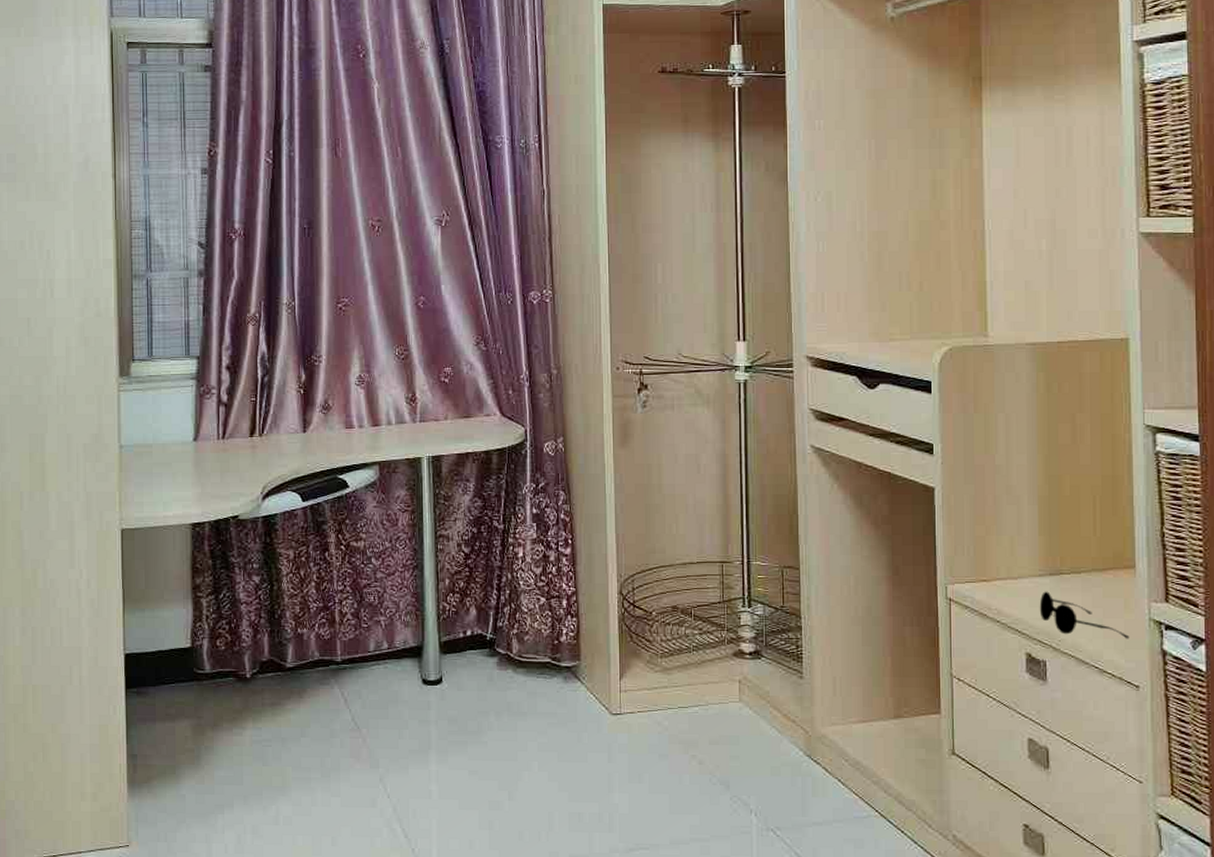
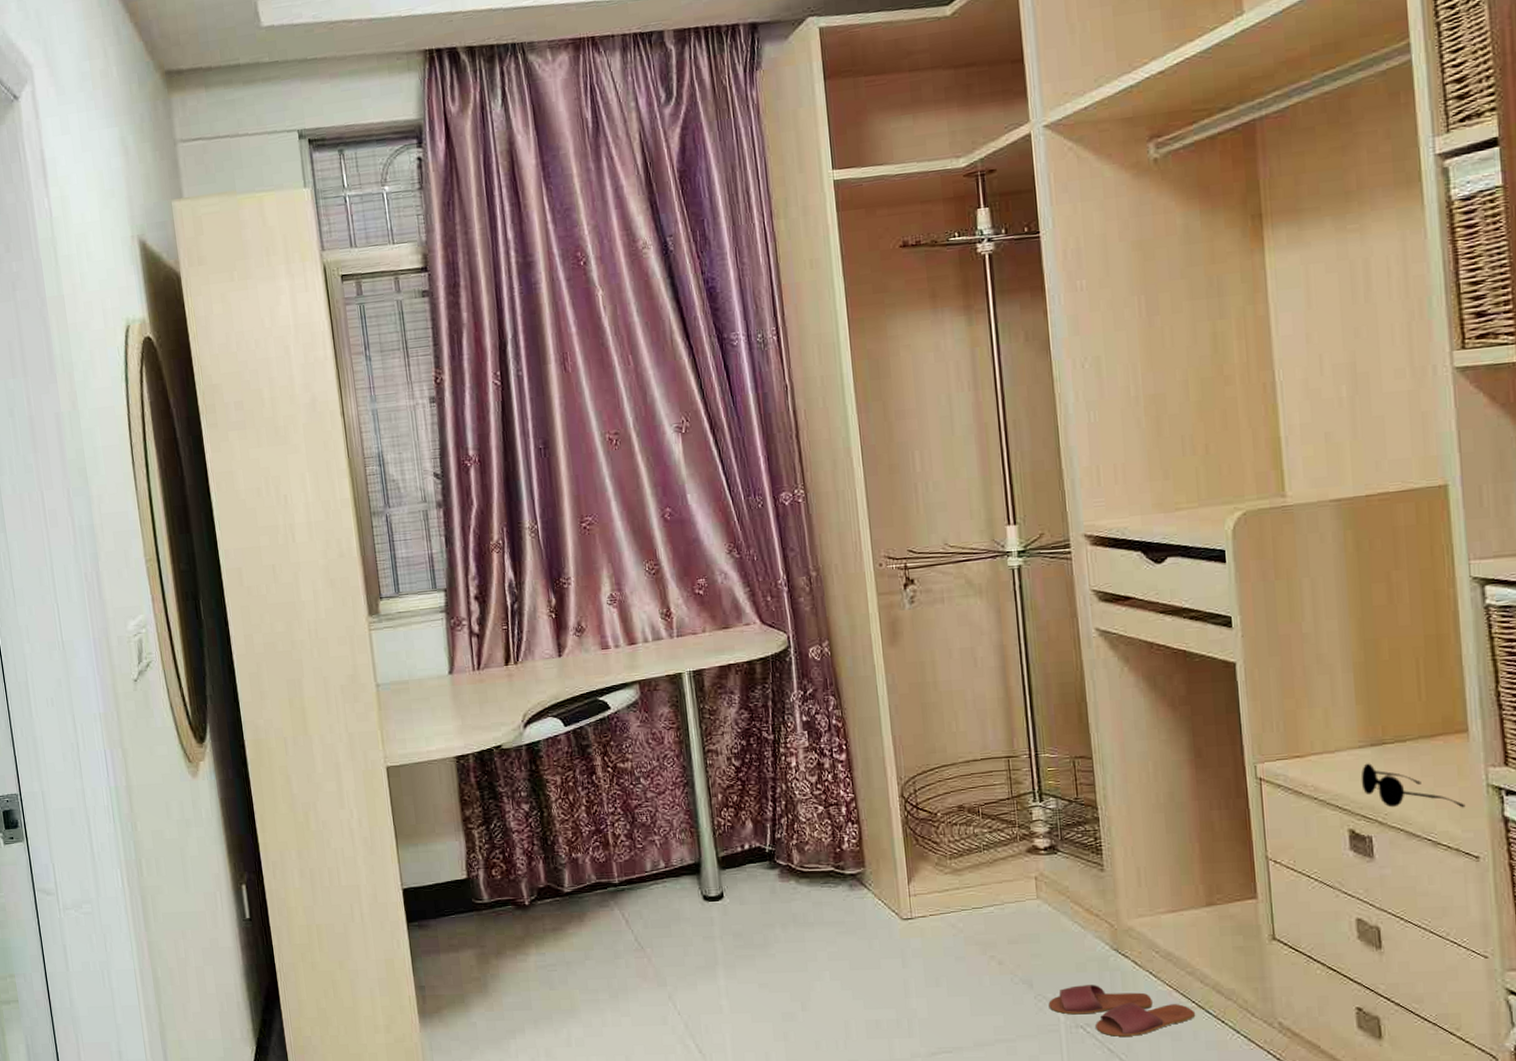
slippers: none [743,789,878,842] -> present [1048,985,1196,1037]

